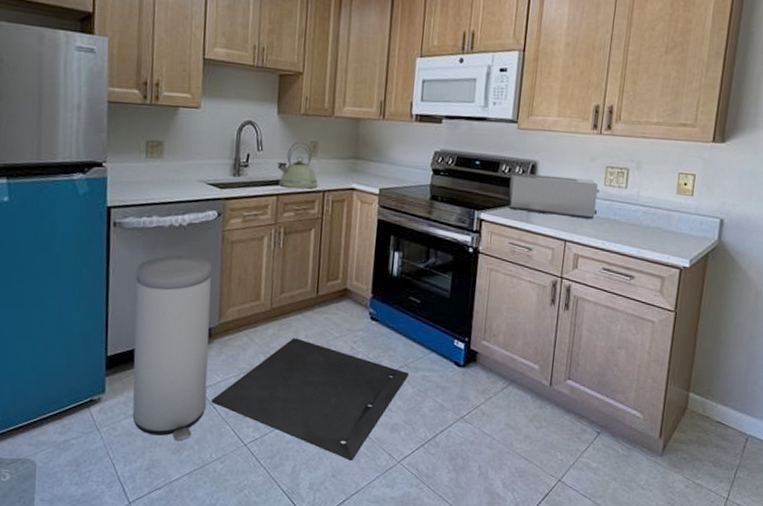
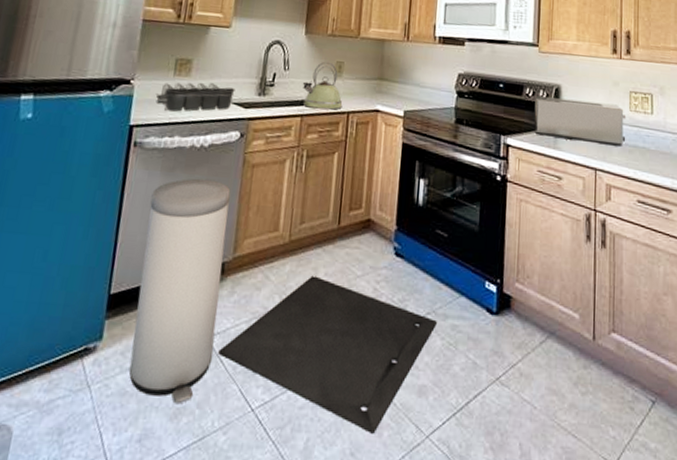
dish rack: none [129,164,209,194] -> present [155,82,235,113]

